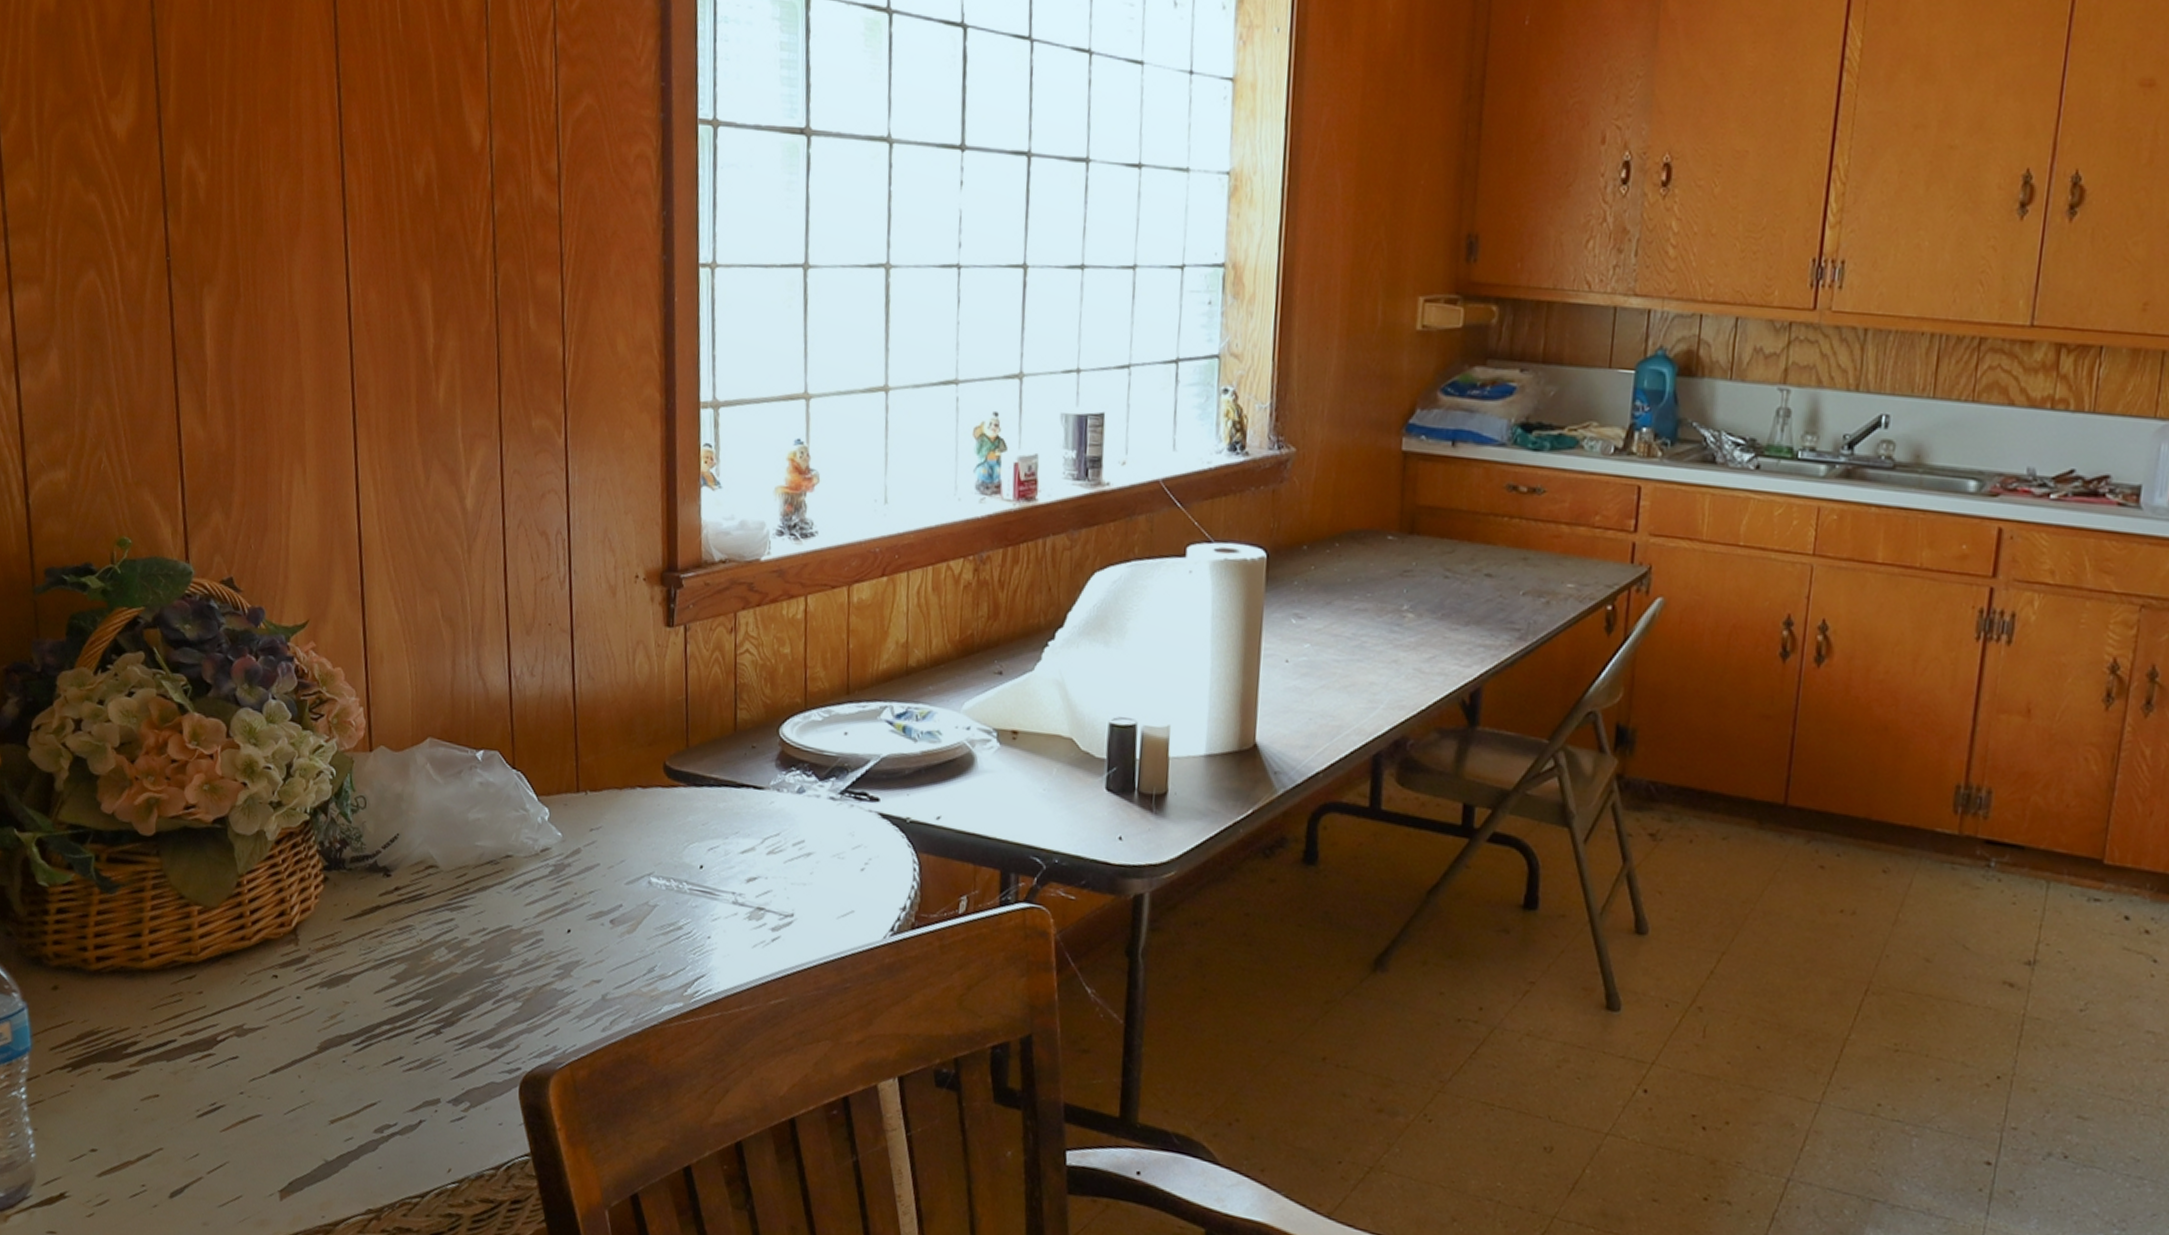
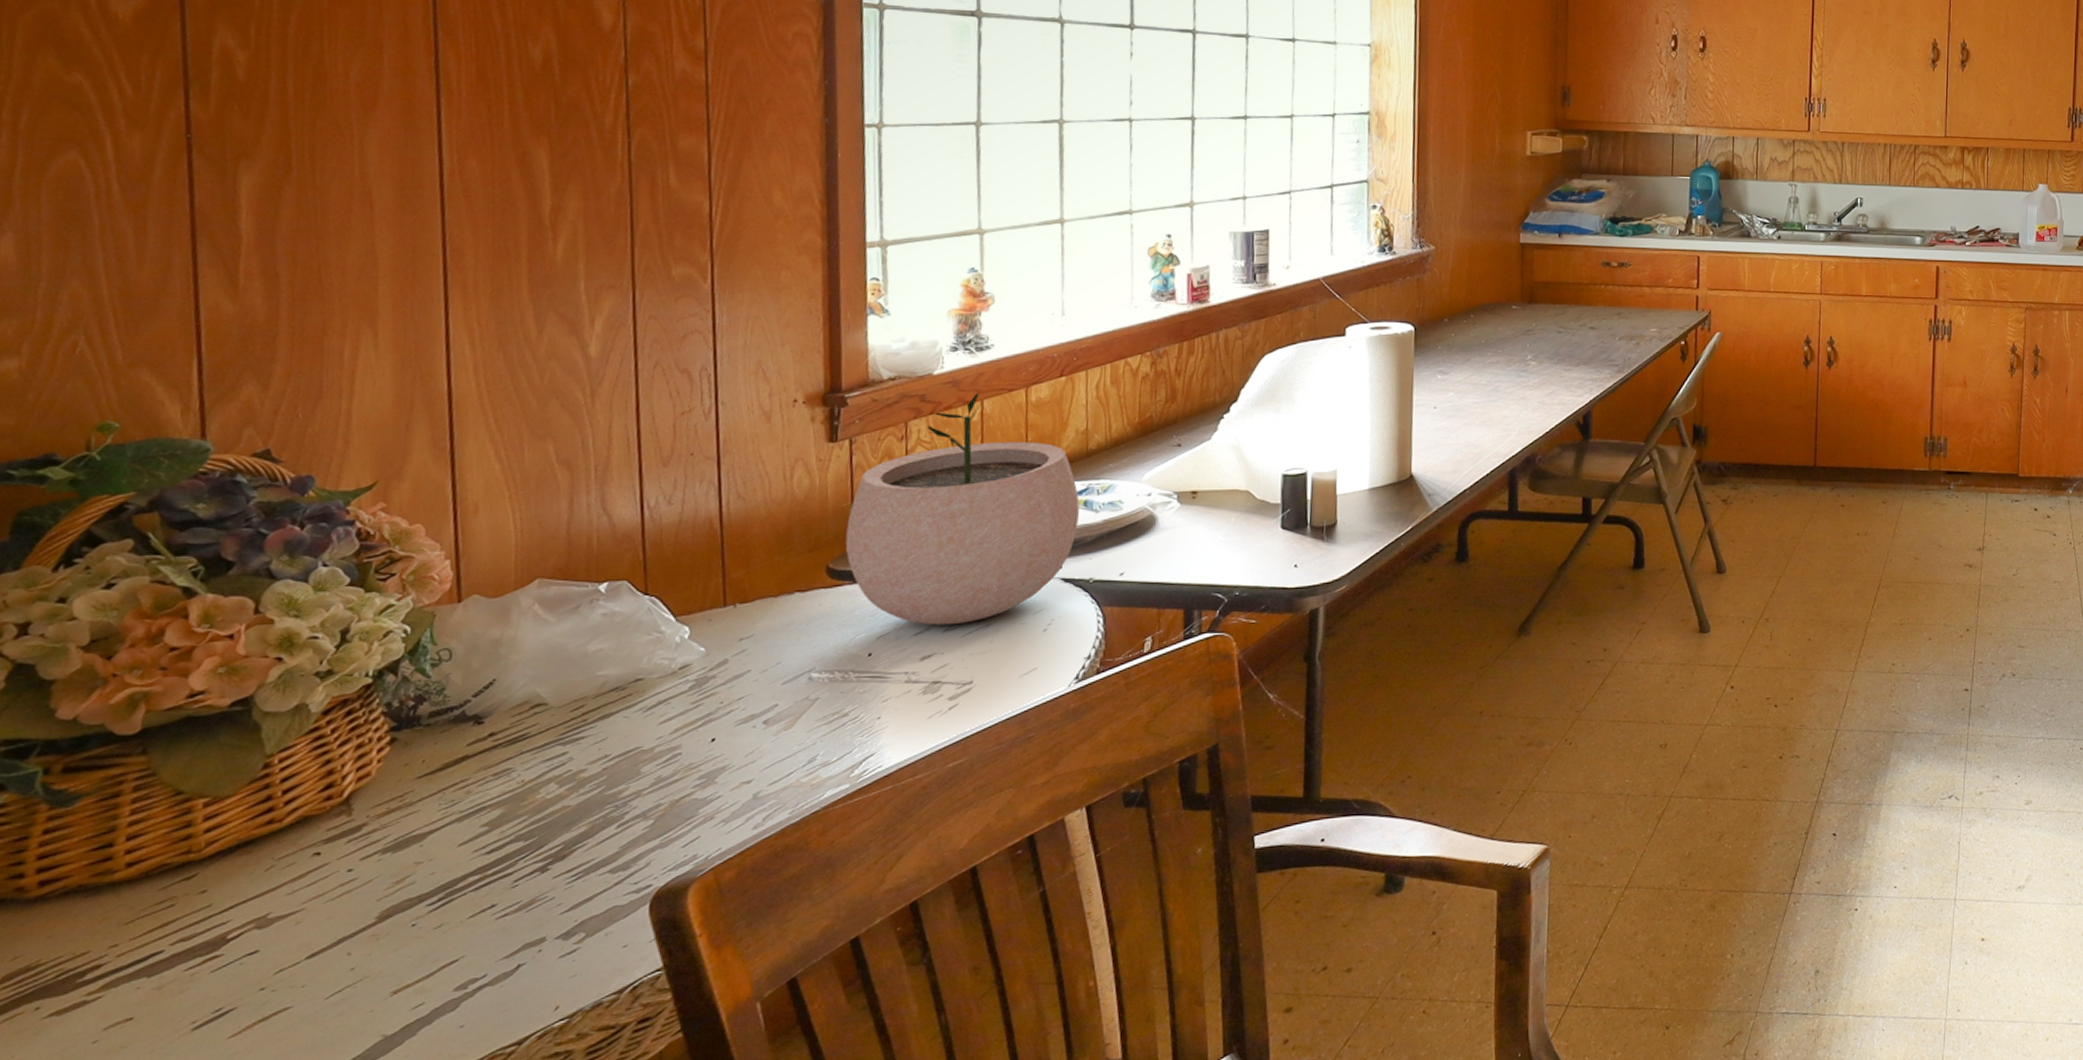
plant pot: none [680,587,898,848] -> present [845,393,1080,625]

